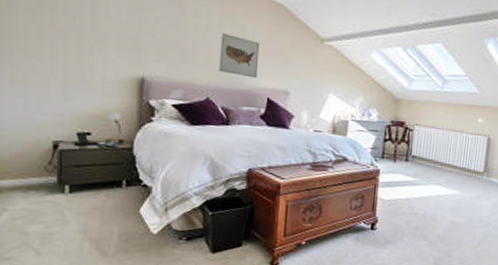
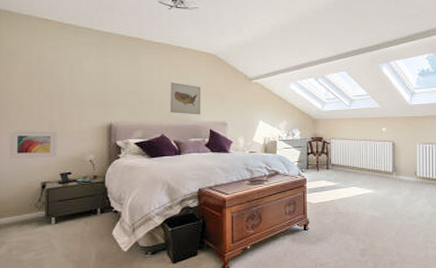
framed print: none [13,72,74,113] -> present [10,130,57,159]

